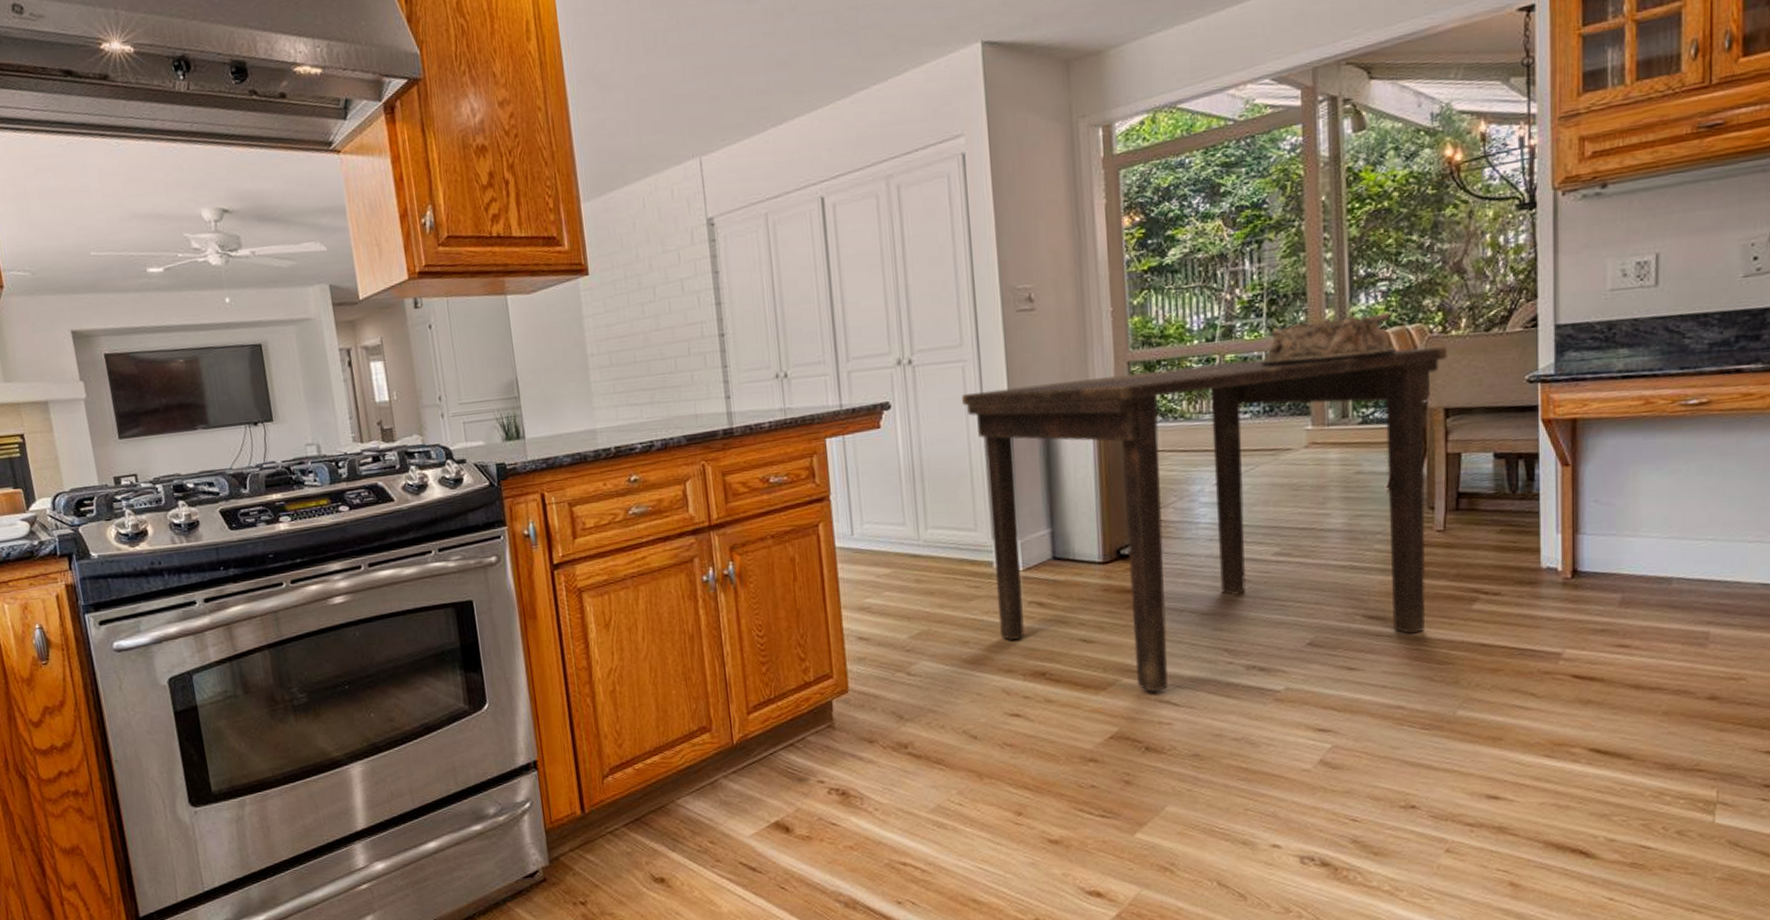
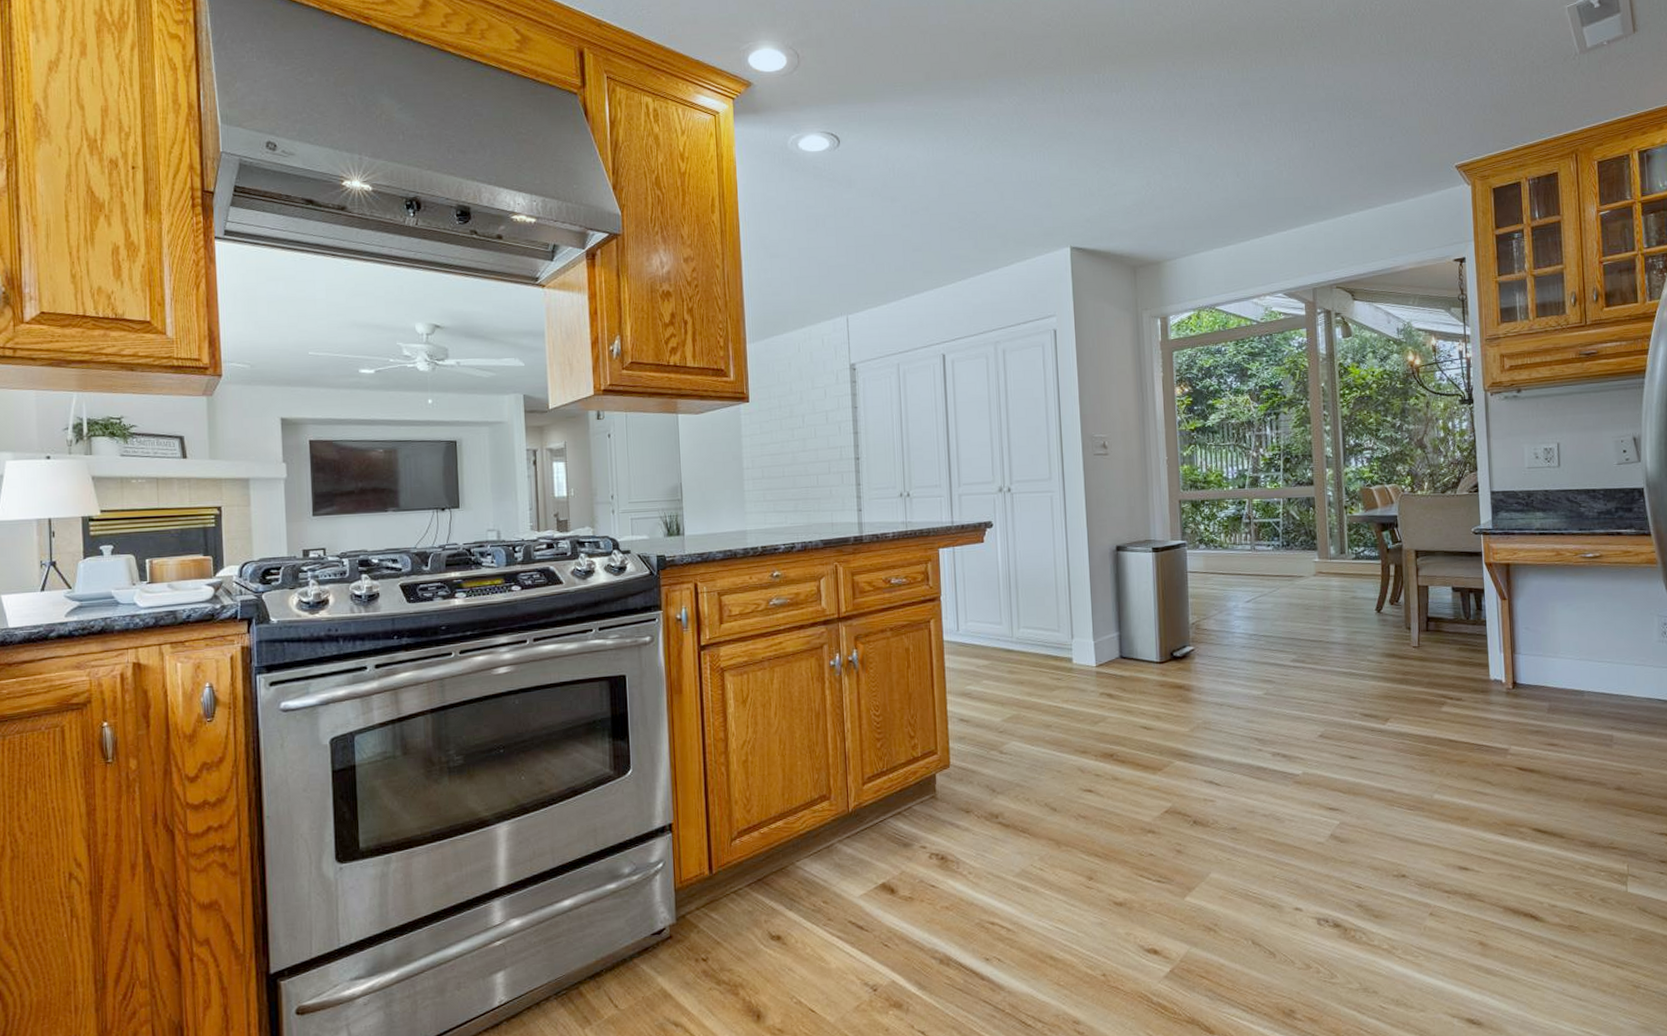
dining table: present [962,346,1448,692] -> none [1050,502,1416,773]
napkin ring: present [1260,311,1397,367] -> none [1279,473,1379,510]

